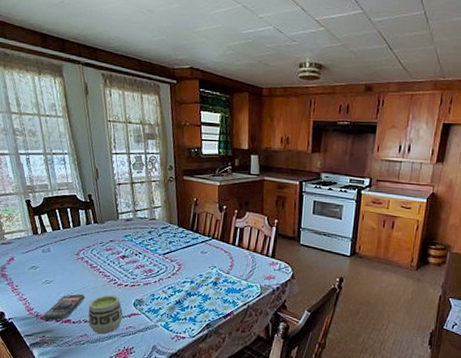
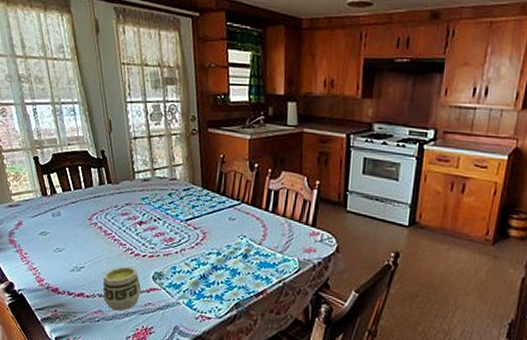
smartphone: present [43,294,85,321] -> none [54,264,99,294]

